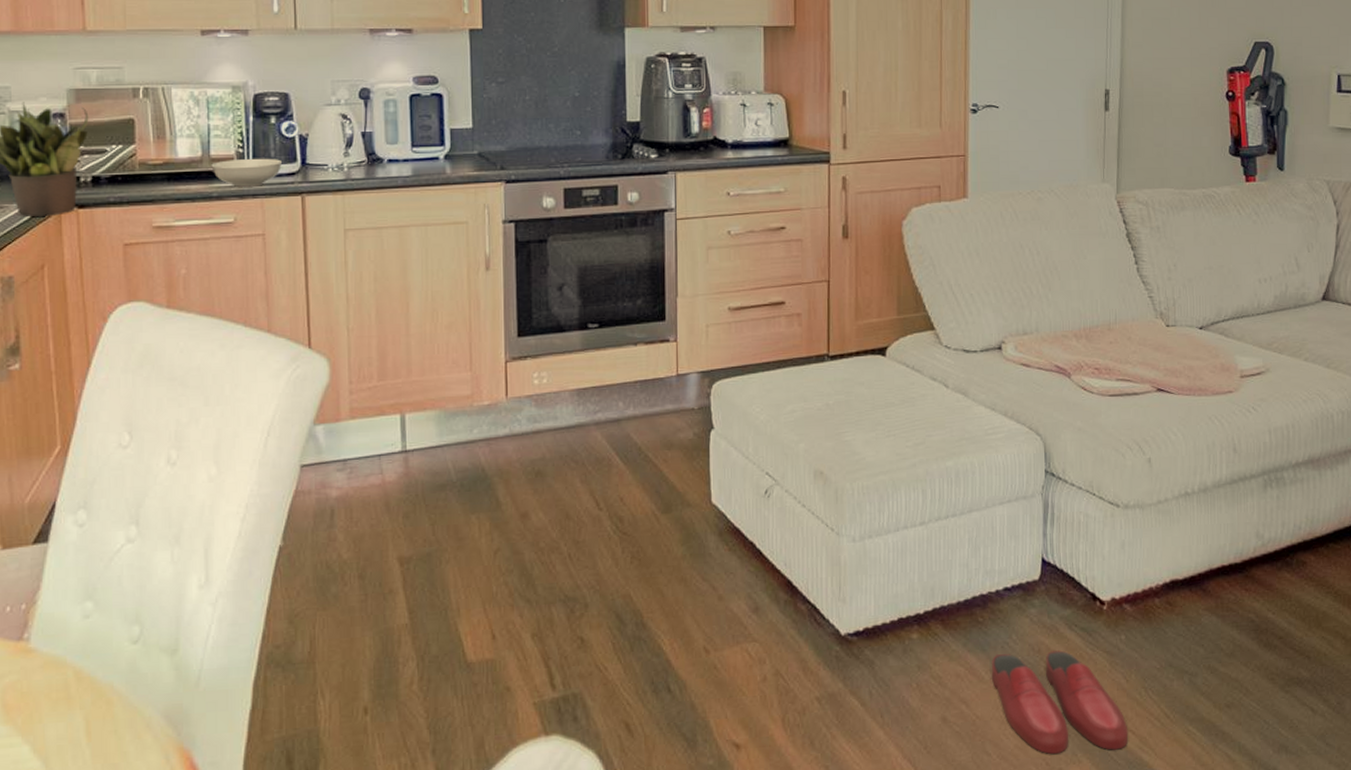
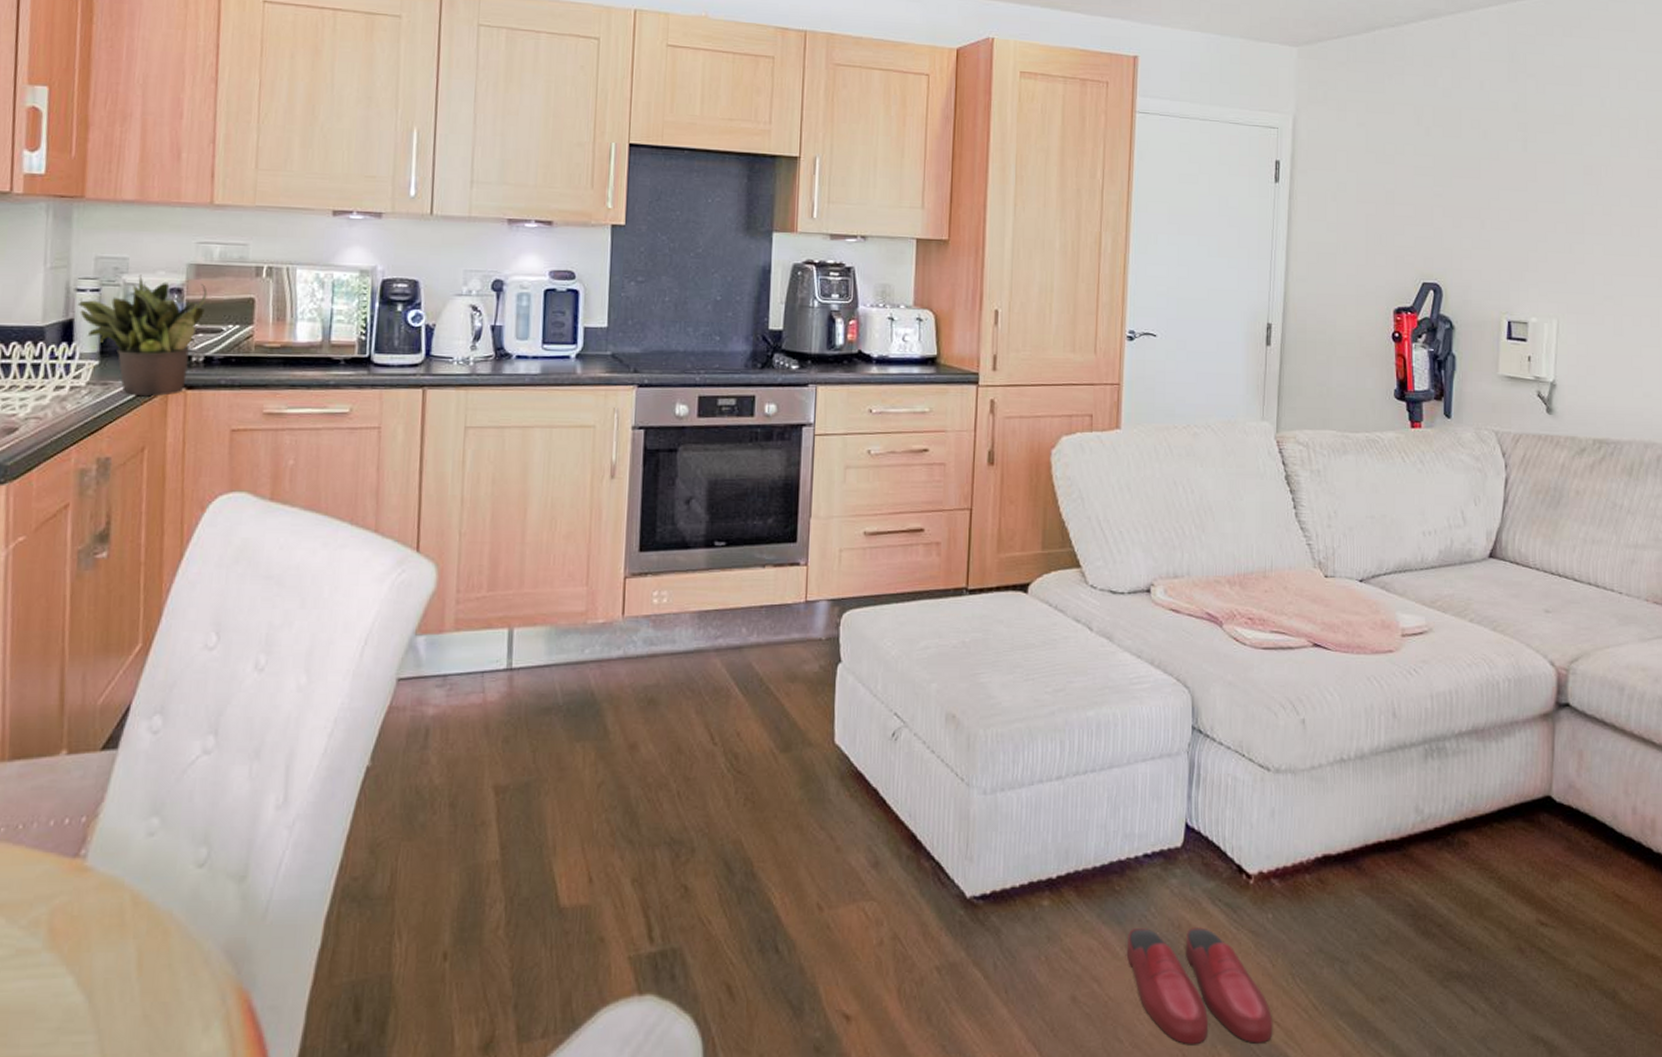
bowl: present [211,158,283,187] -> none [331,346,406,376]

